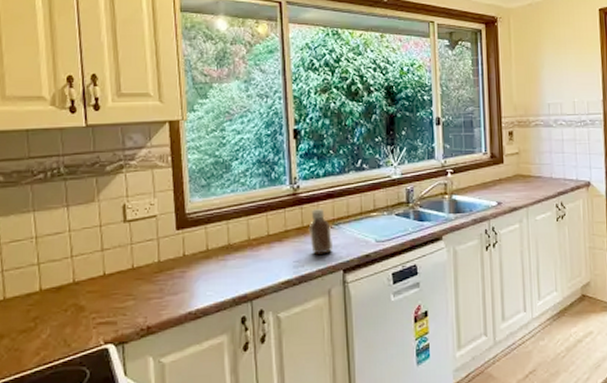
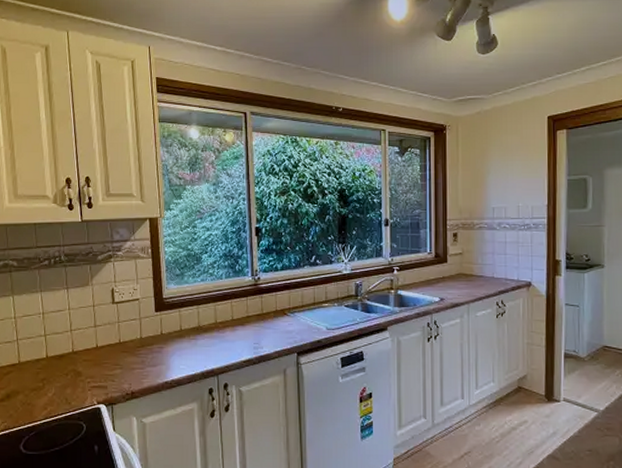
bottle: present [308,208,332,255] -> none [267,297,288,338]

